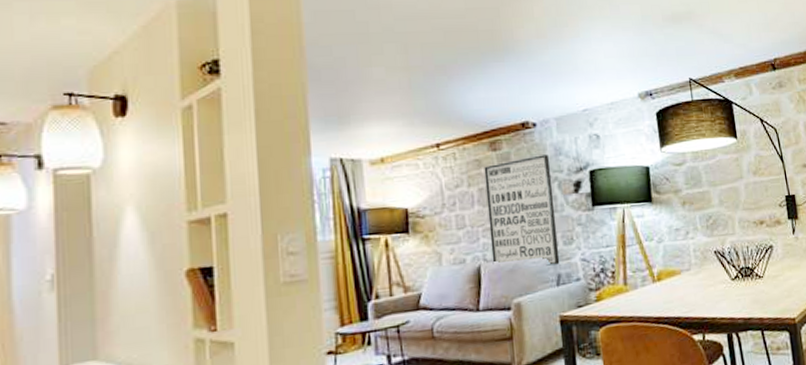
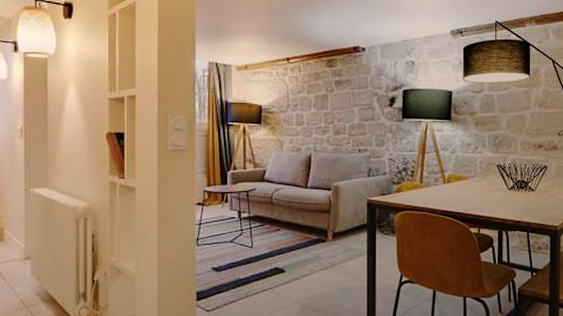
wall art: present [484,154,560,266] -> none [321,74,373,161]

